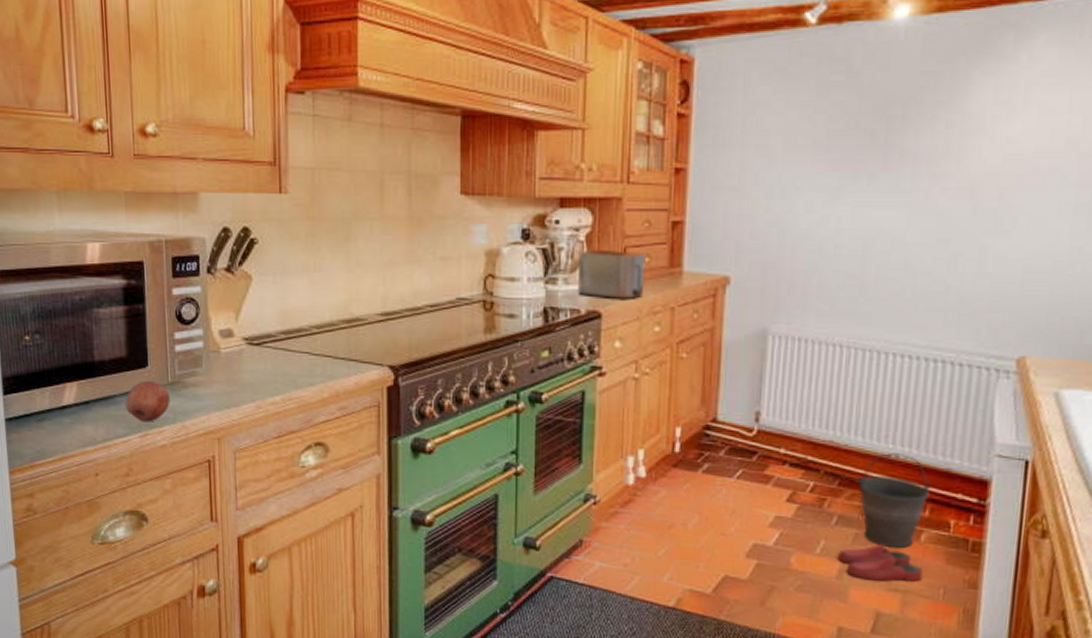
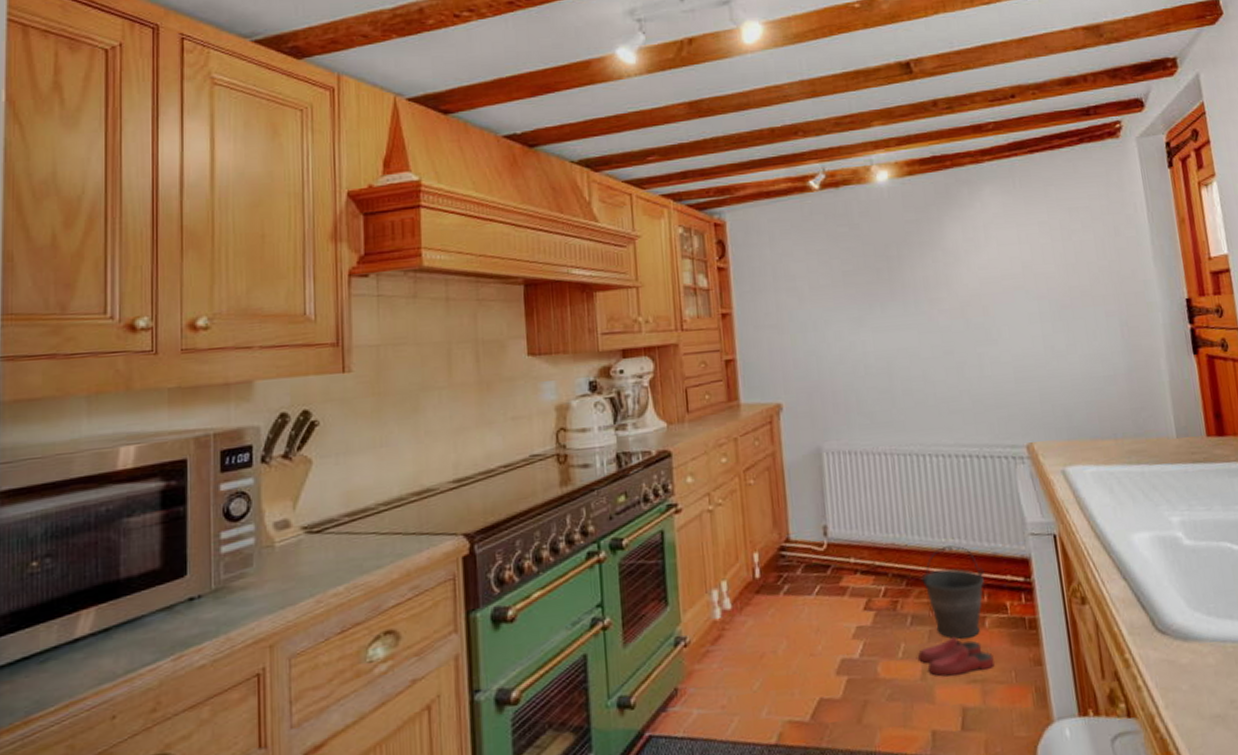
fruit: present [125,381,170,422] -> none [156,591,212,642]
toaster: present [576,248,646,300] -> none [643,390,708,438]

